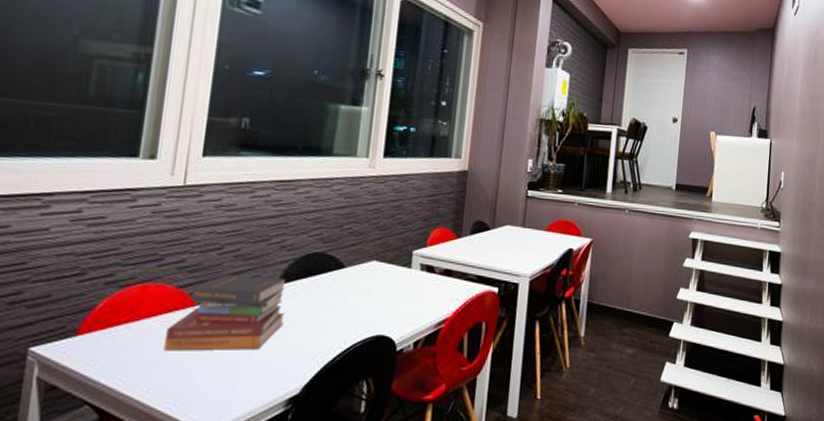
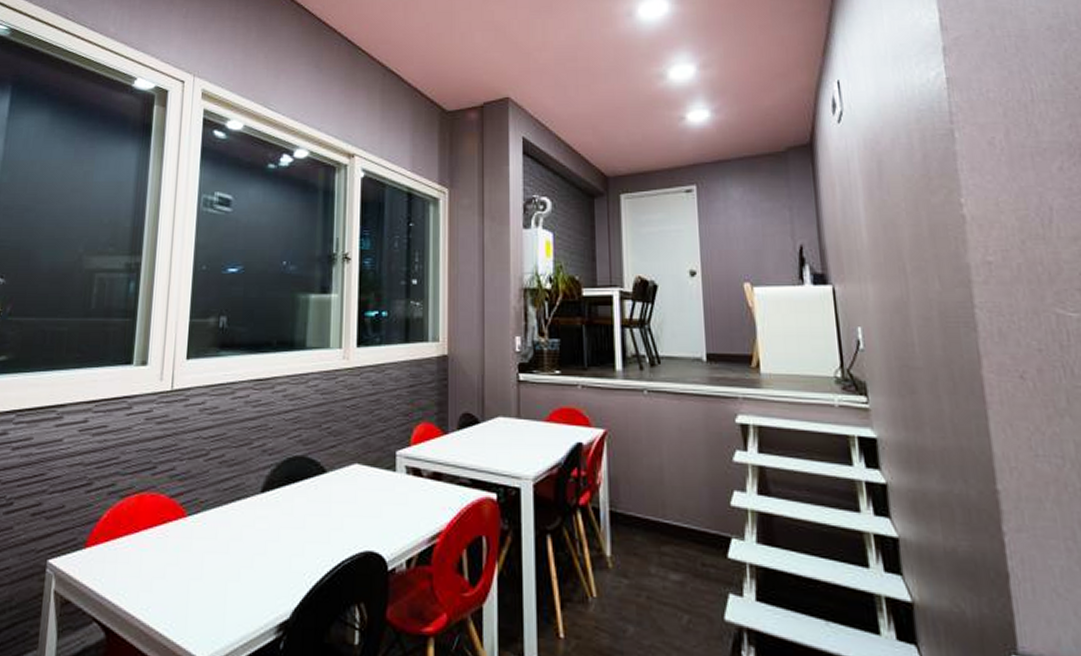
books: present [163,275,287,351] -> none [159,483,270,567]

